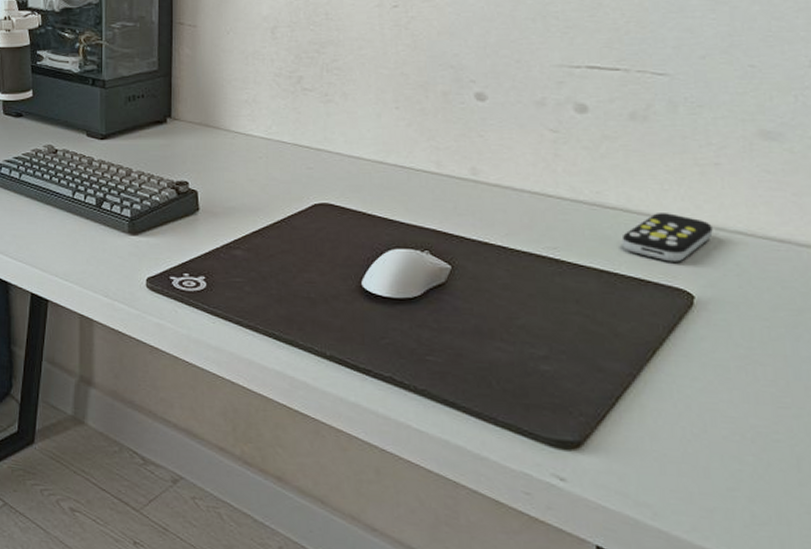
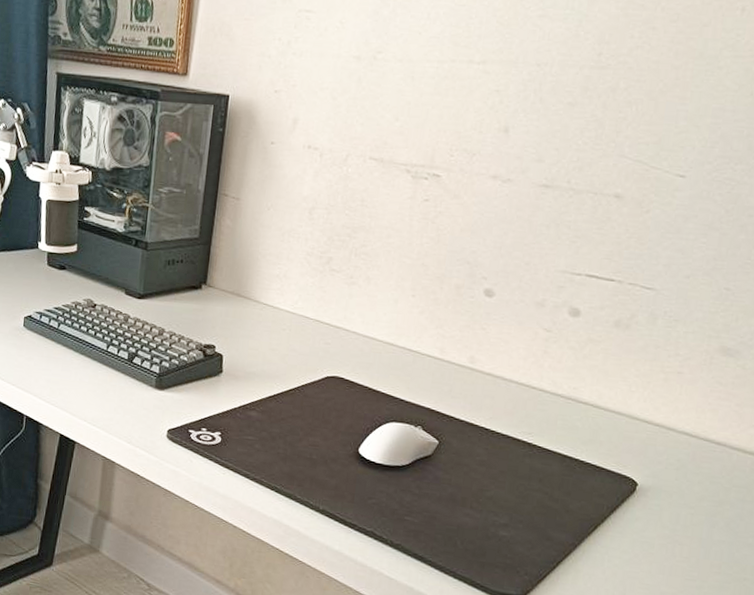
remote control: present [621,213,713,262] -> none [586,410,665,454]

